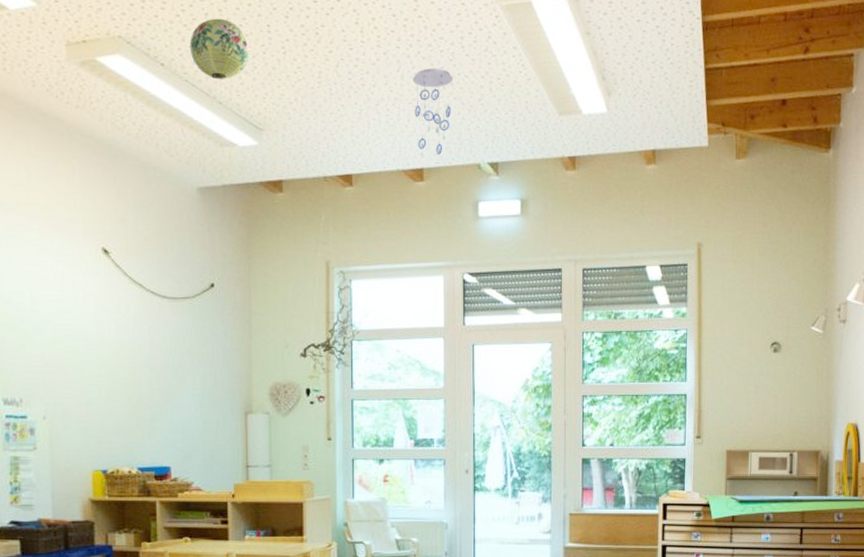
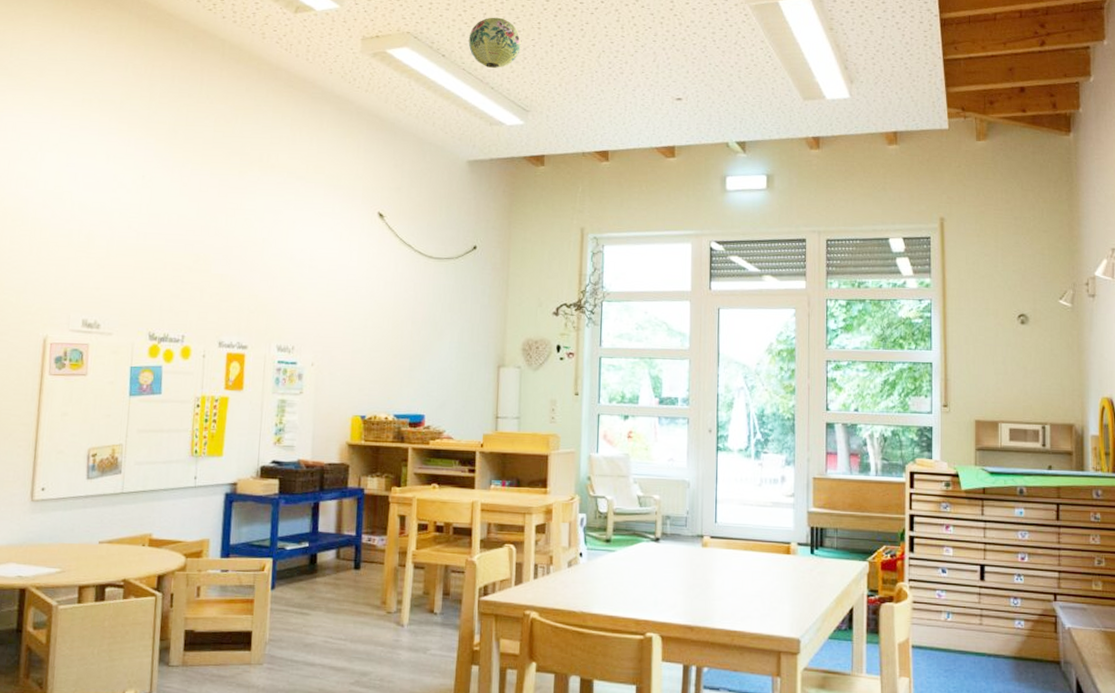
ceiling mobile: present [412,68,454,164] -> none [667,59,705,142]

